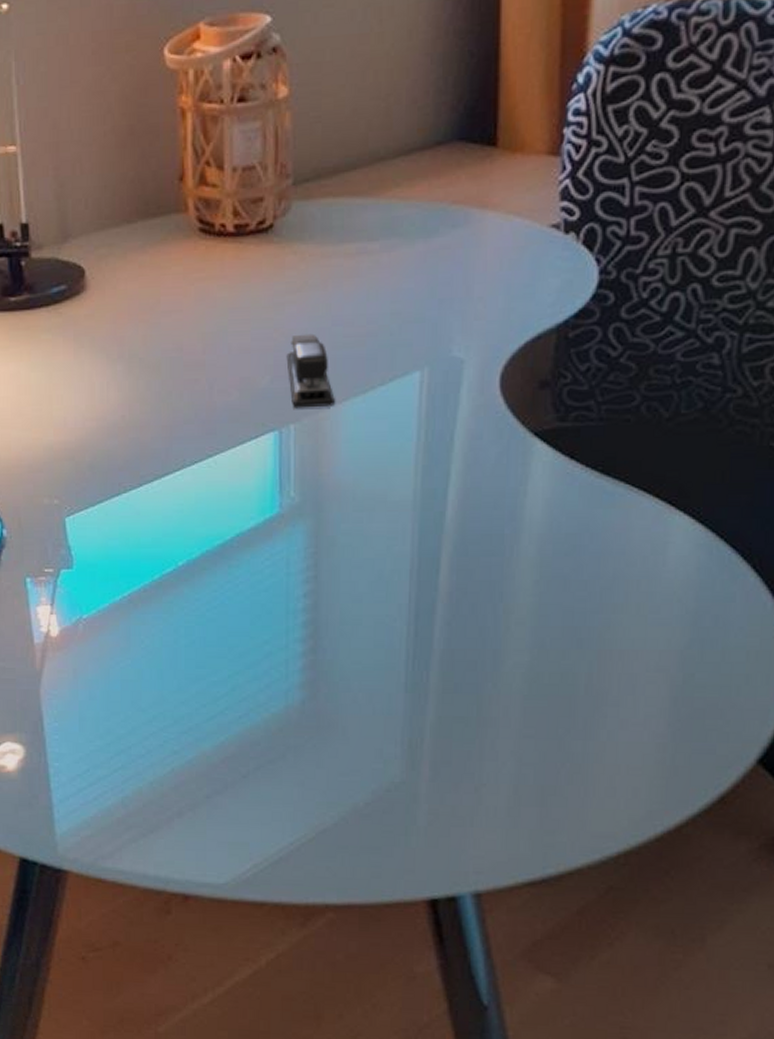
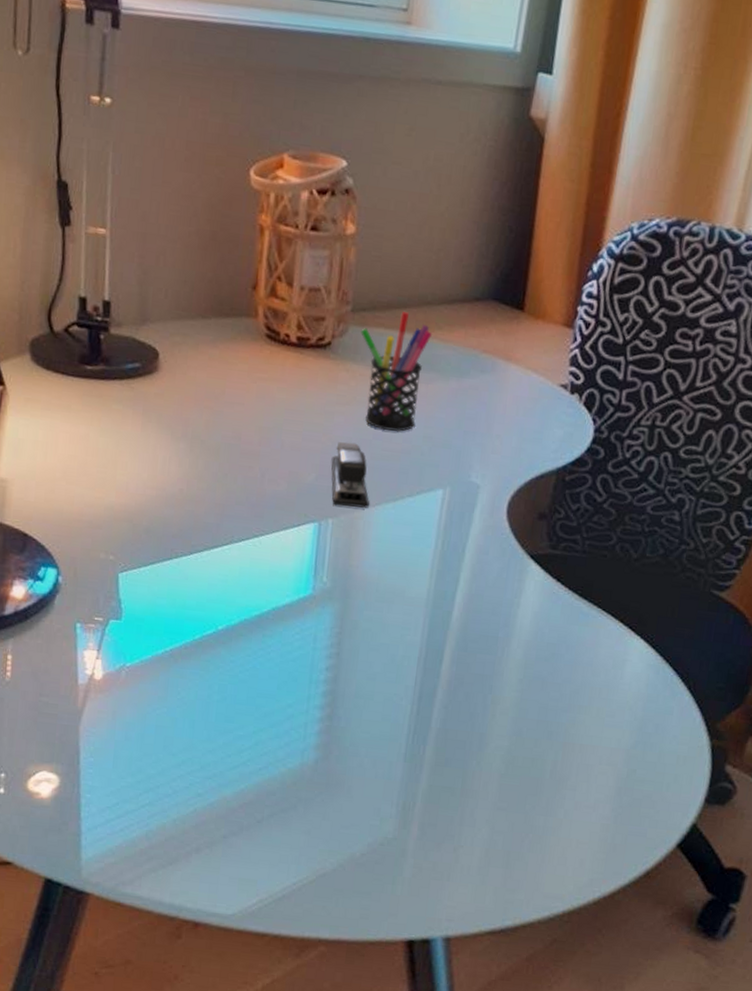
pen holder: none [306,174,389,314] -> present [361,312,432,432]

